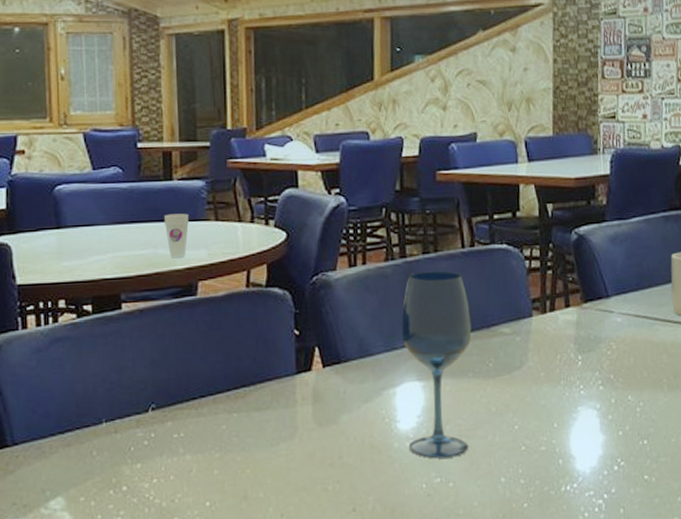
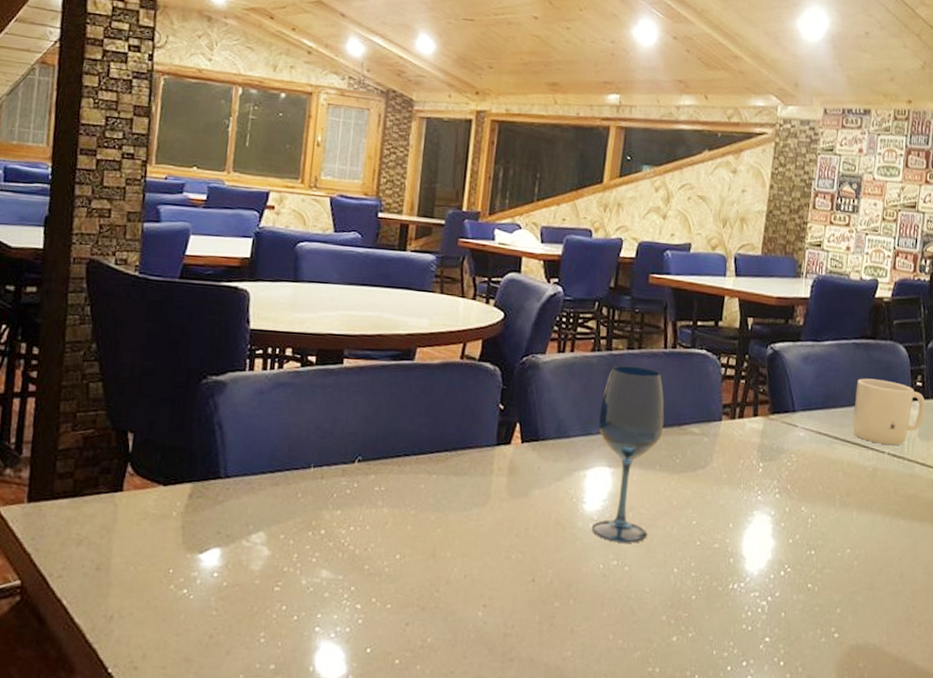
cup: present [163,213,189,258] -> none [393,282,416,324]

